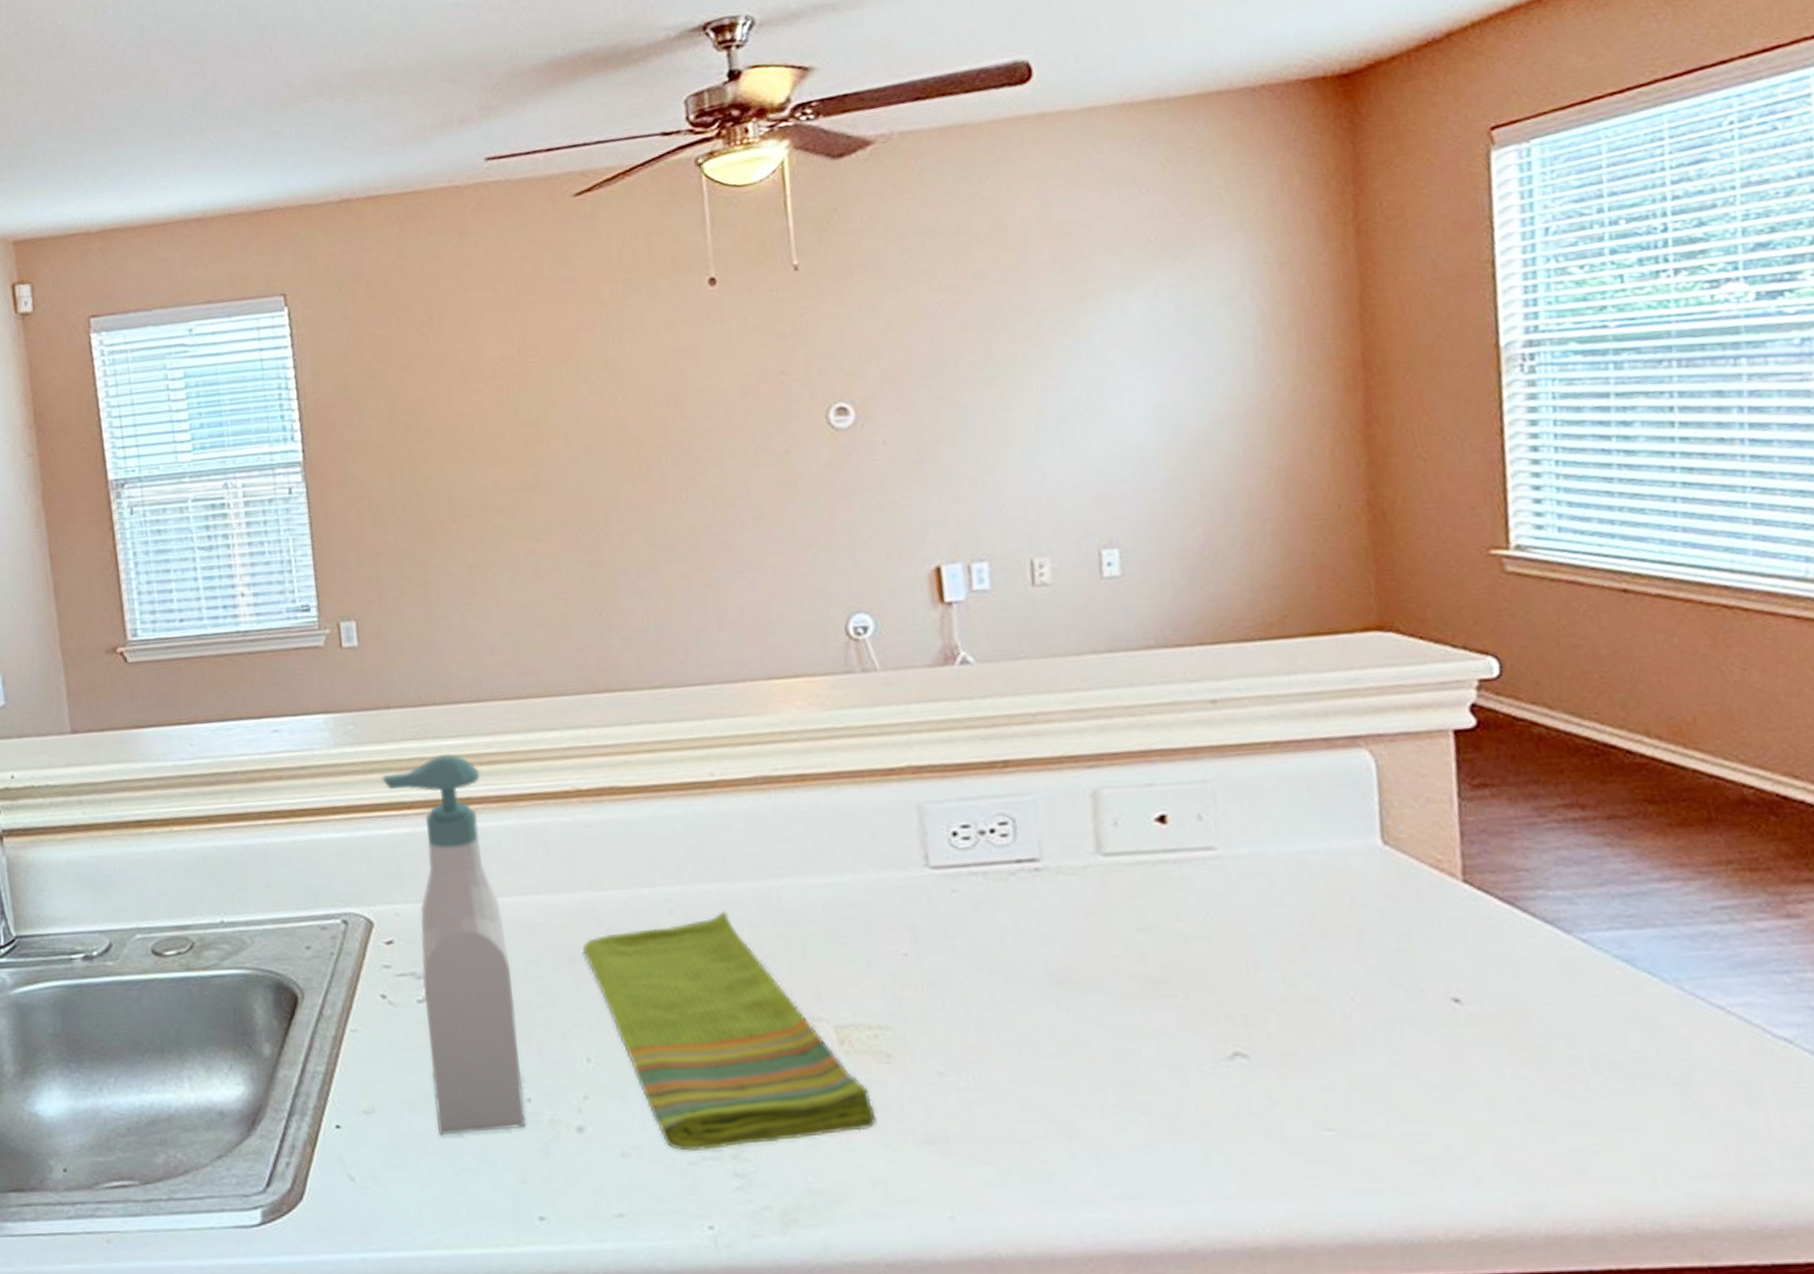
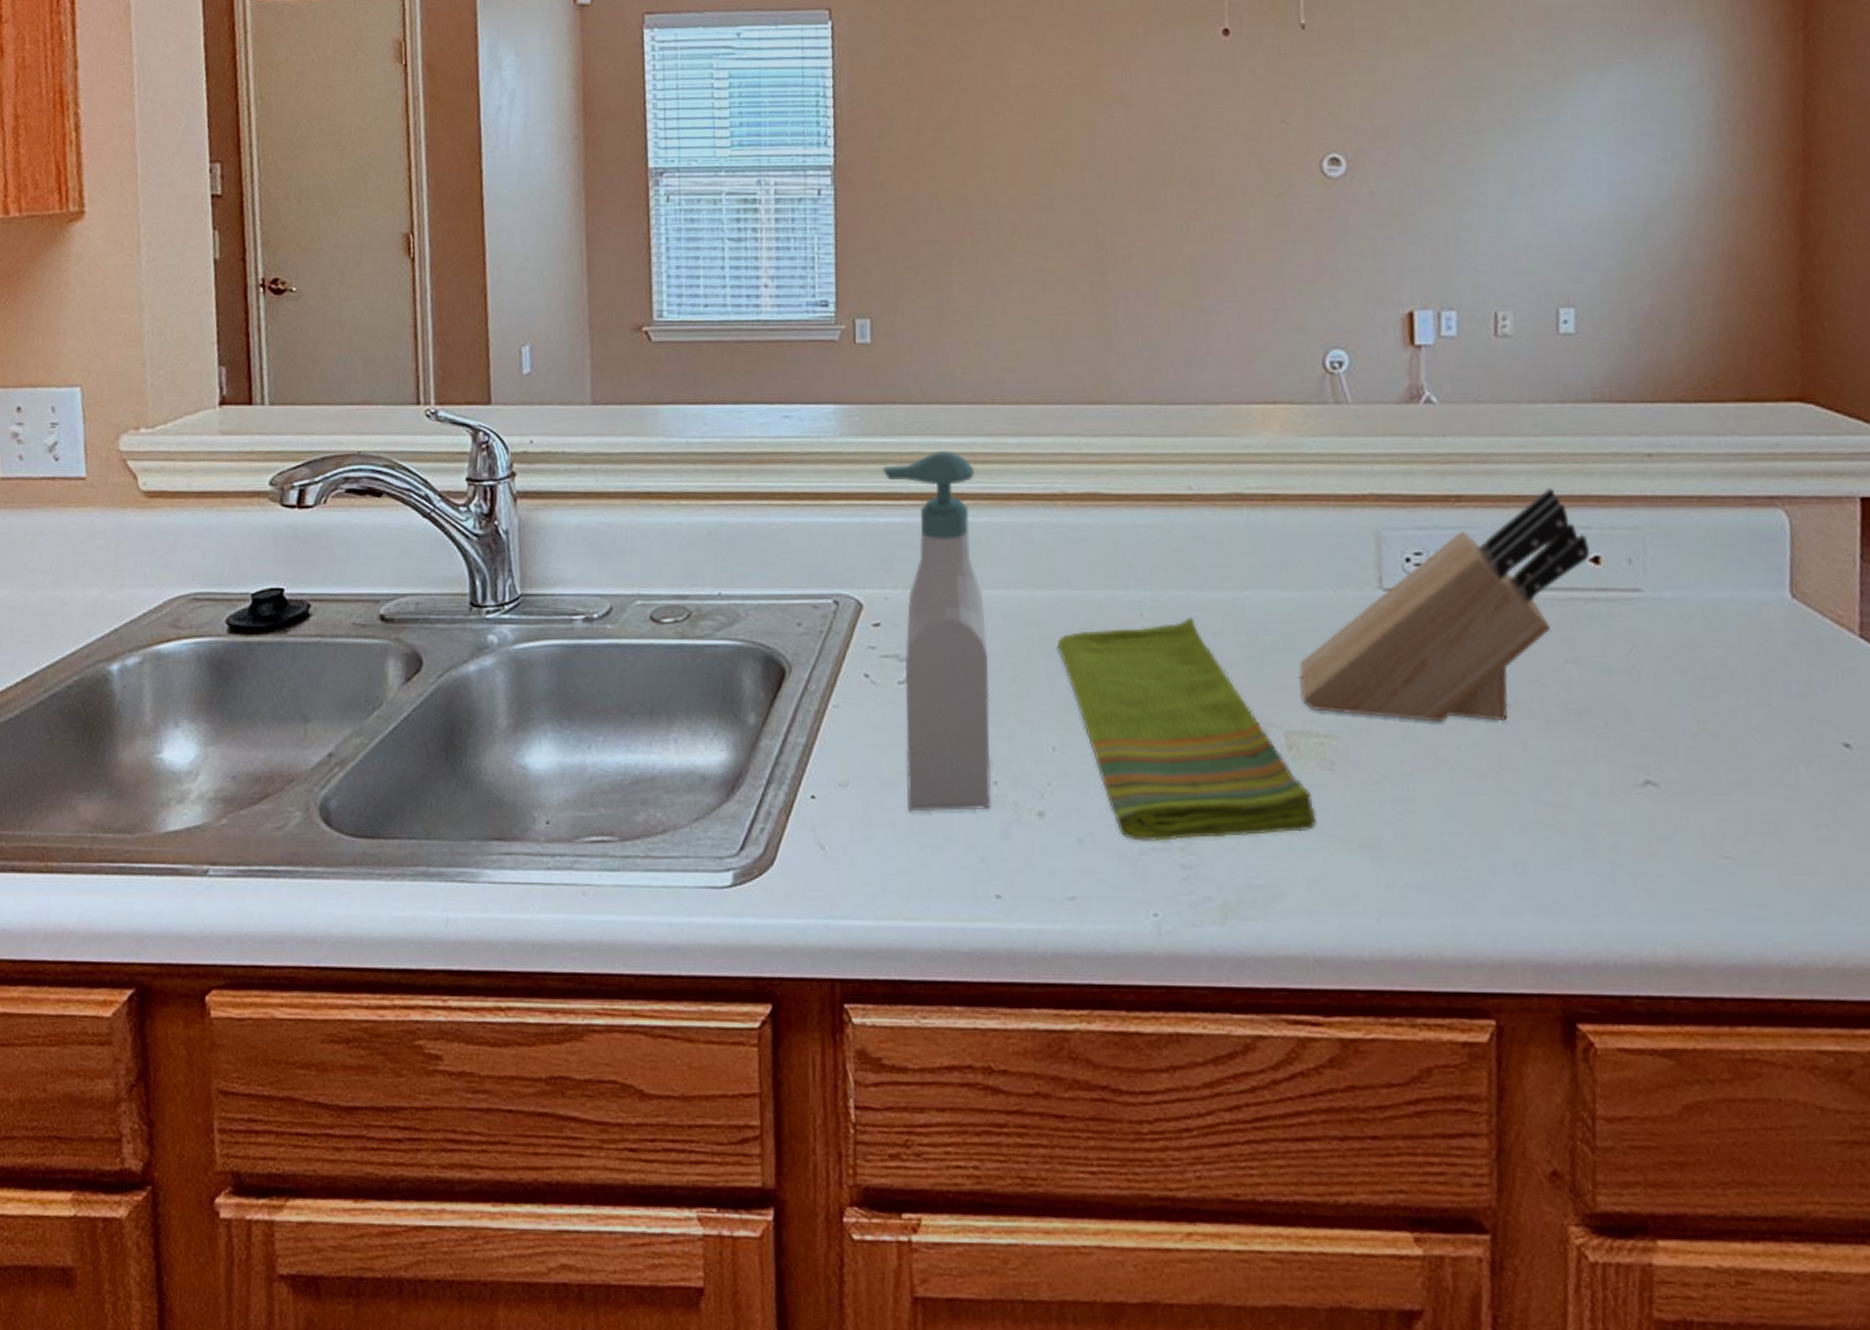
knife block: none [845,745,1156,1006] -> present [1299,487,1591,722]

